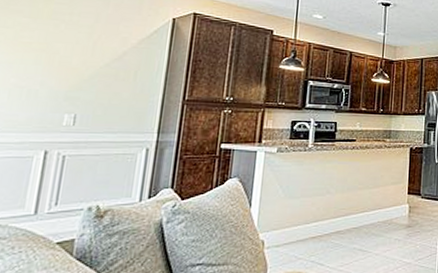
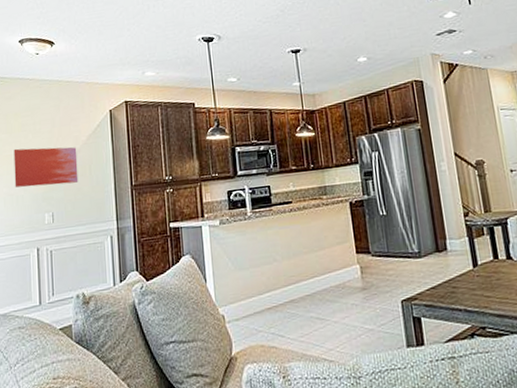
wall art: none [28,36,123,87] -> present [13,147,79,188]

